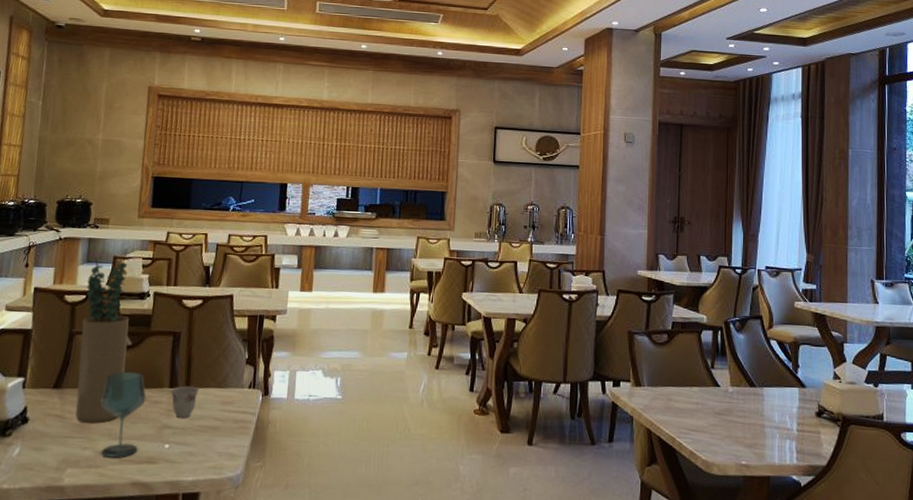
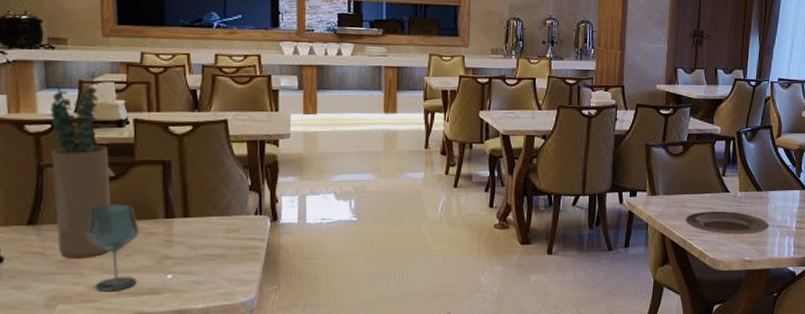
teacup: present [170,385,199,418] -> none [166,215,199,248]
plate: none [673,406,767,435] -> present [686,211,770,235]

